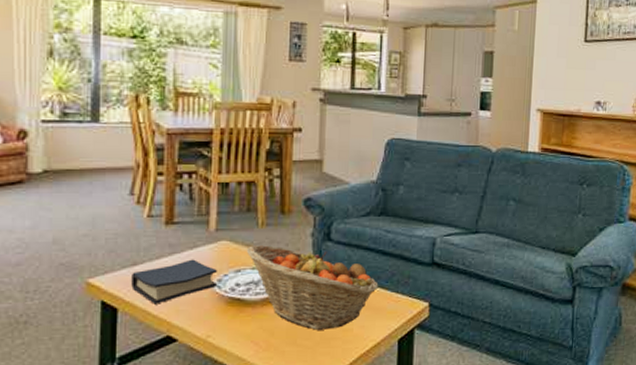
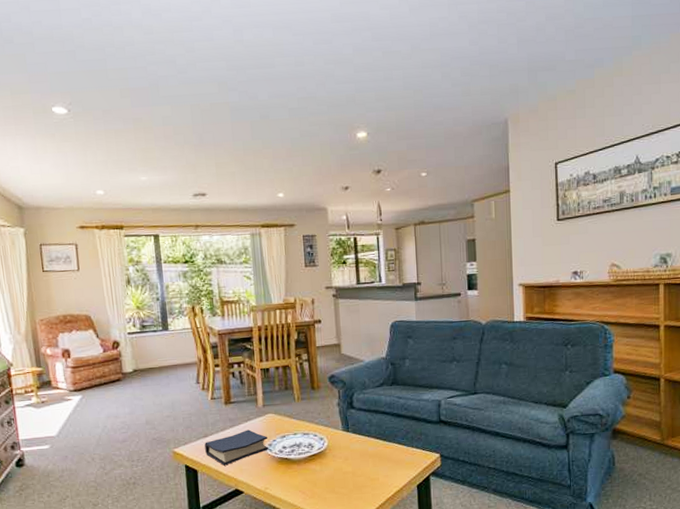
fruit basket: present [246,244,379,330] -> none [288,414,396,480]

